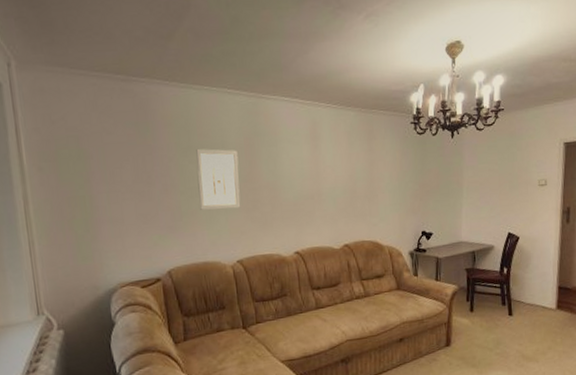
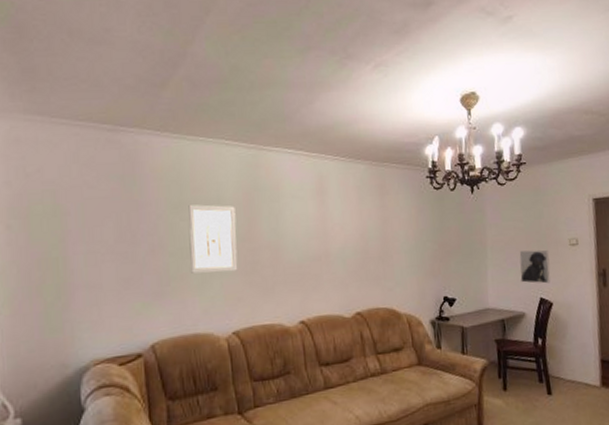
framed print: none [491,189,519,220] -> present [519,249,551,284]

